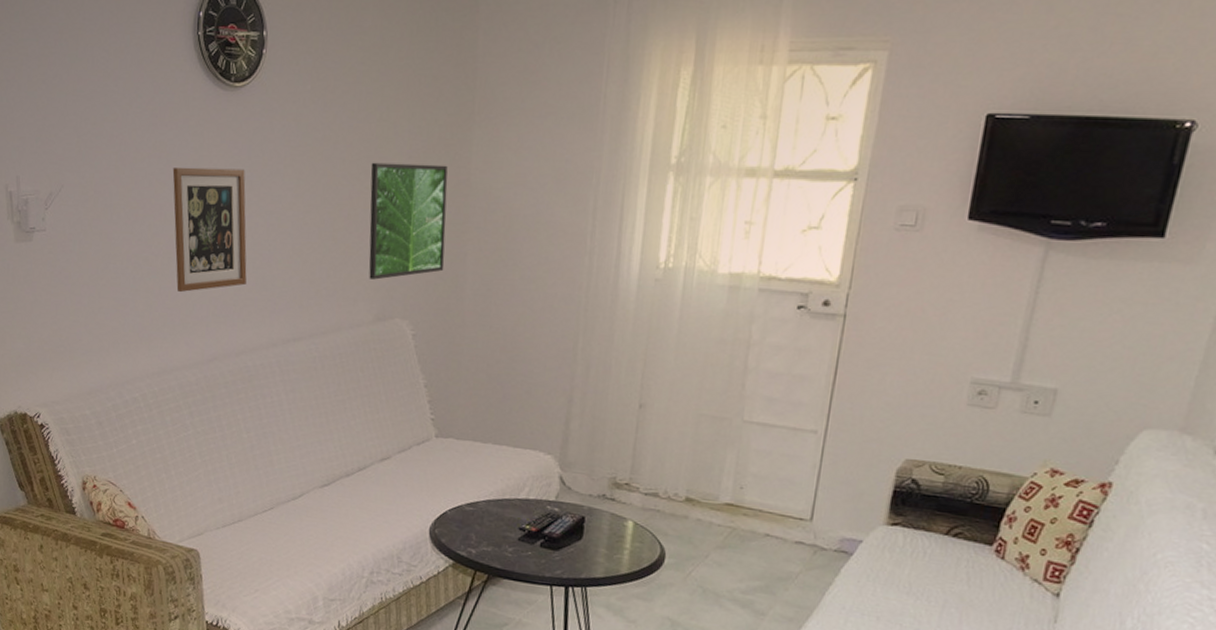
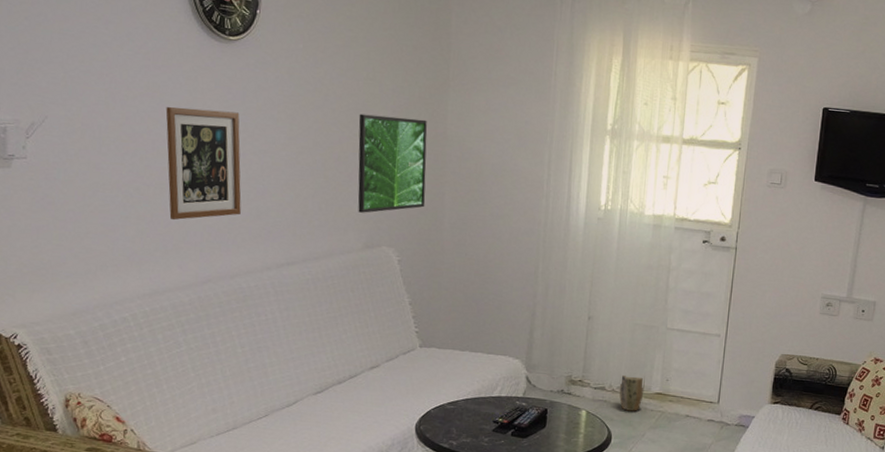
plant pot: none [676,478,712,526] -> present [619,374,645,411]

